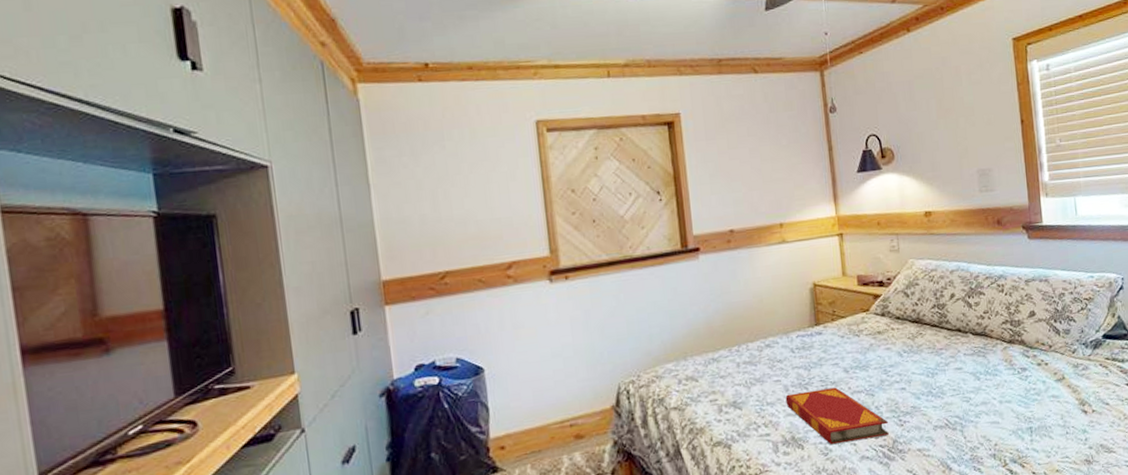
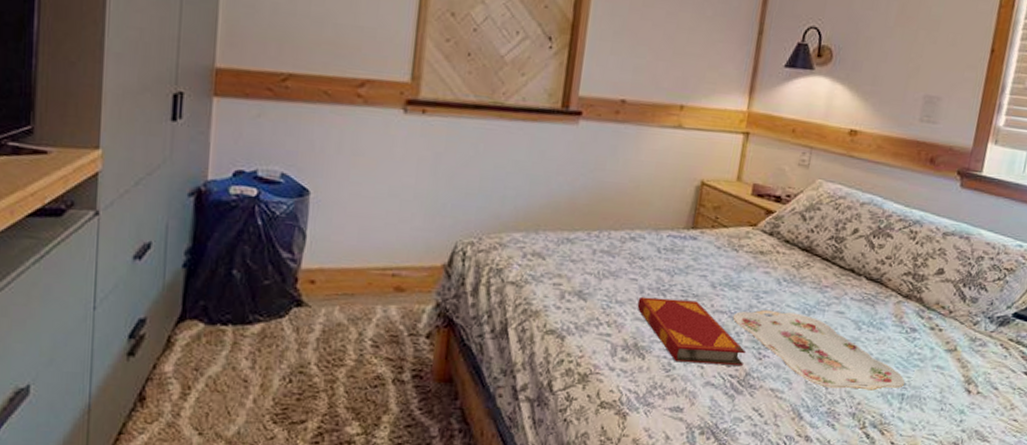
serving tray: none [869,377,1029,437] -> present [732,309,905,391]

